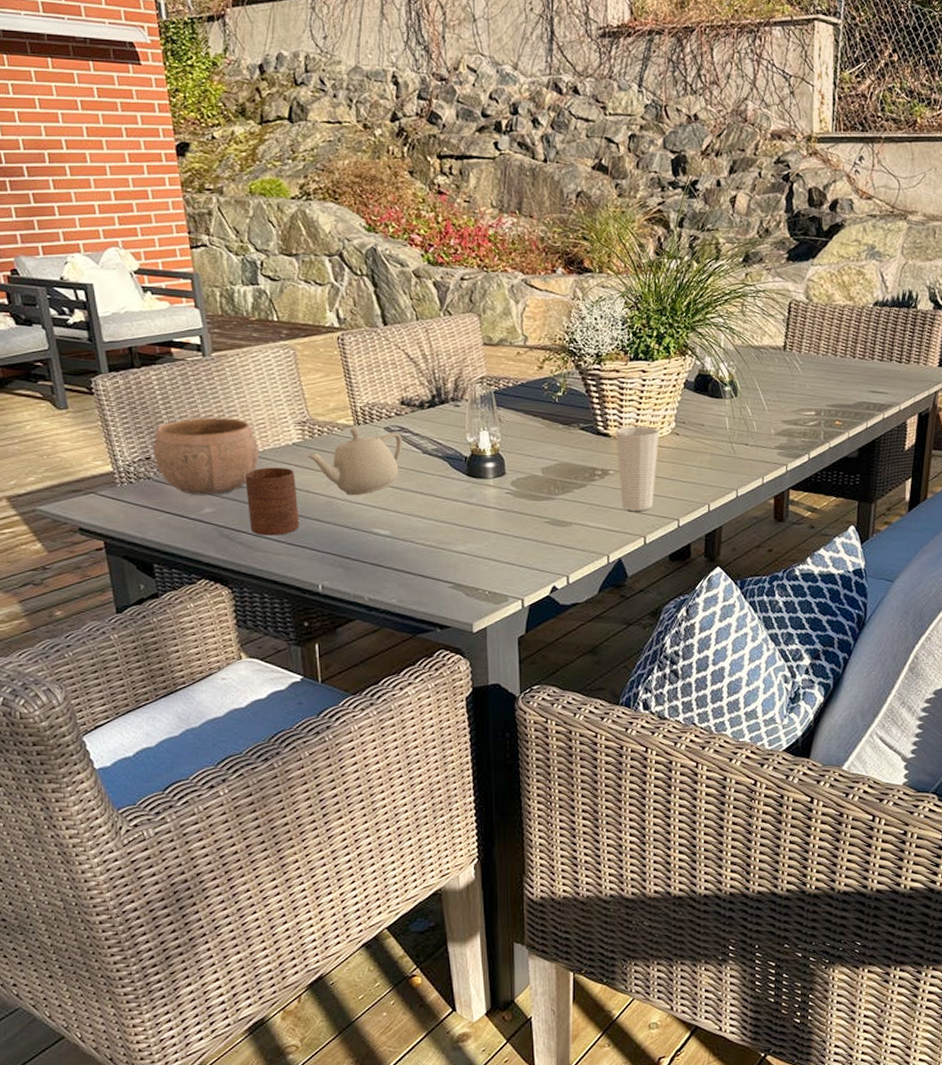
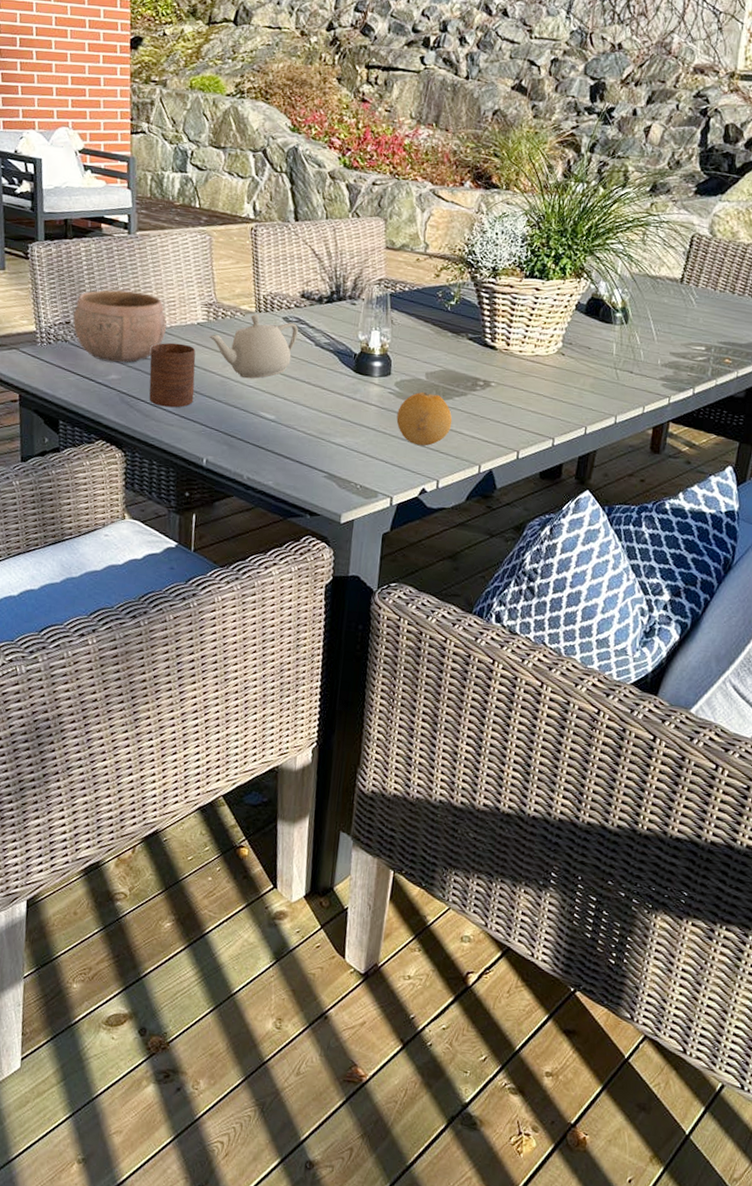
fruit: none [517,488,575,543] -> present [396,391,453,446]
cup: present [615,426,660,512] -> none [499,341,546,427]

